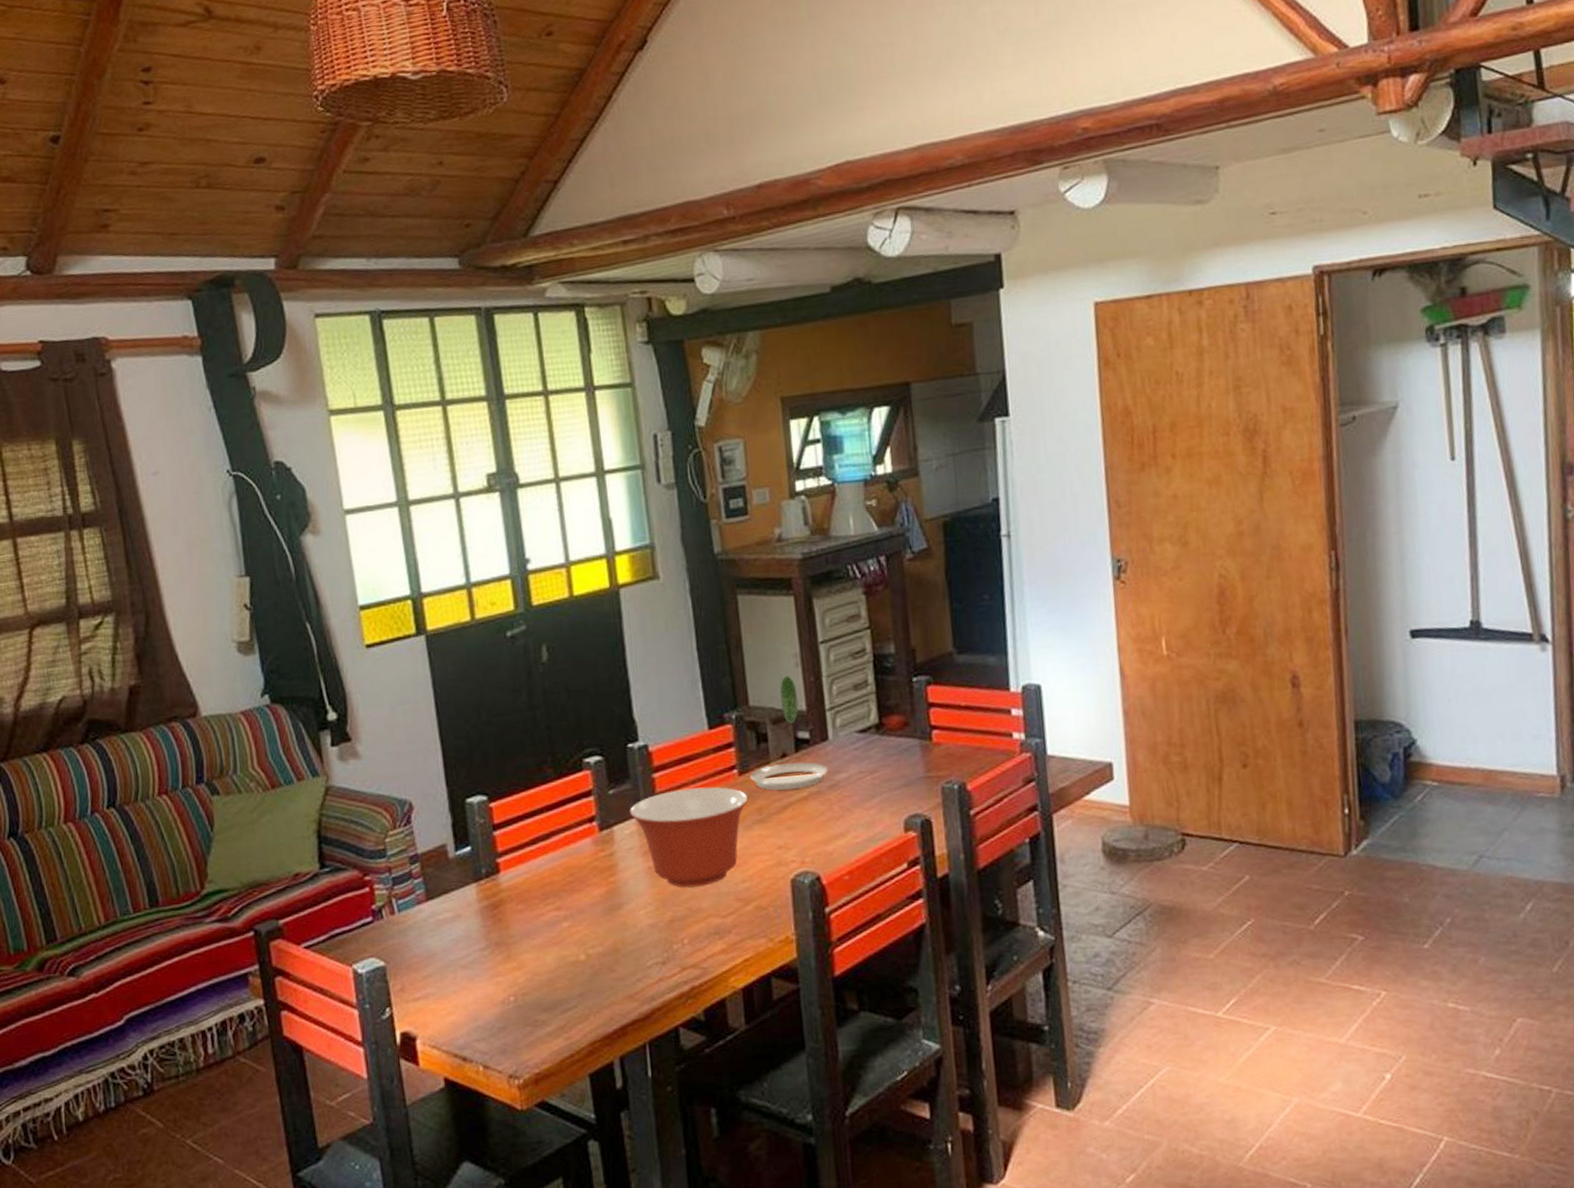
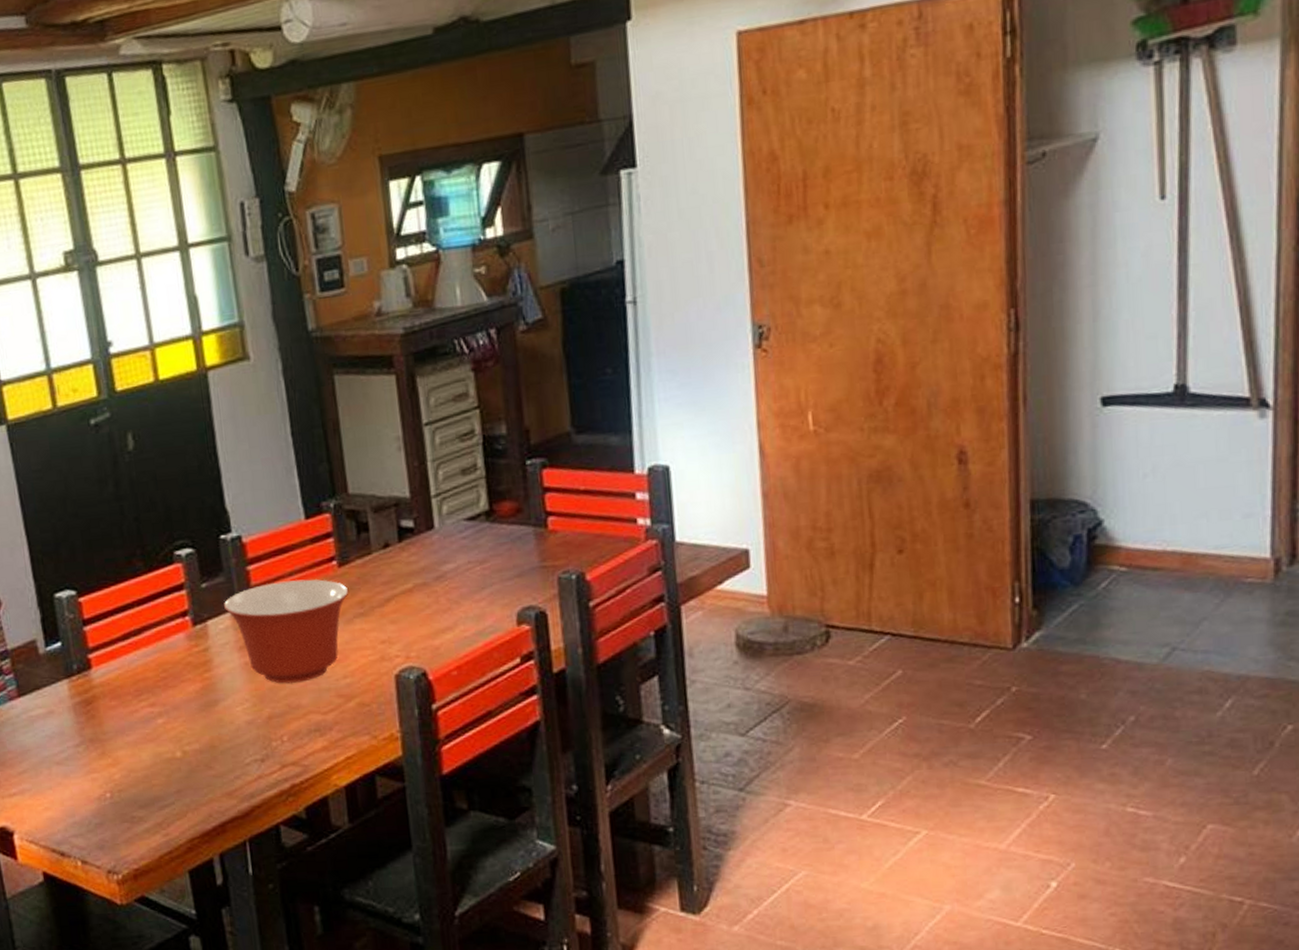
plate: present [749,675,828,790] -> none [349,460,435,582]

